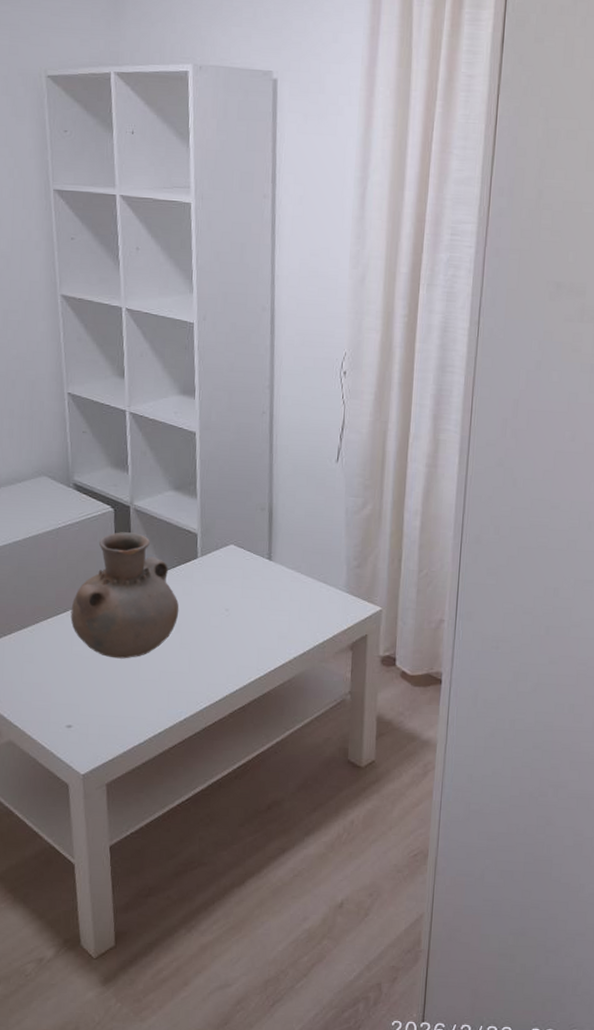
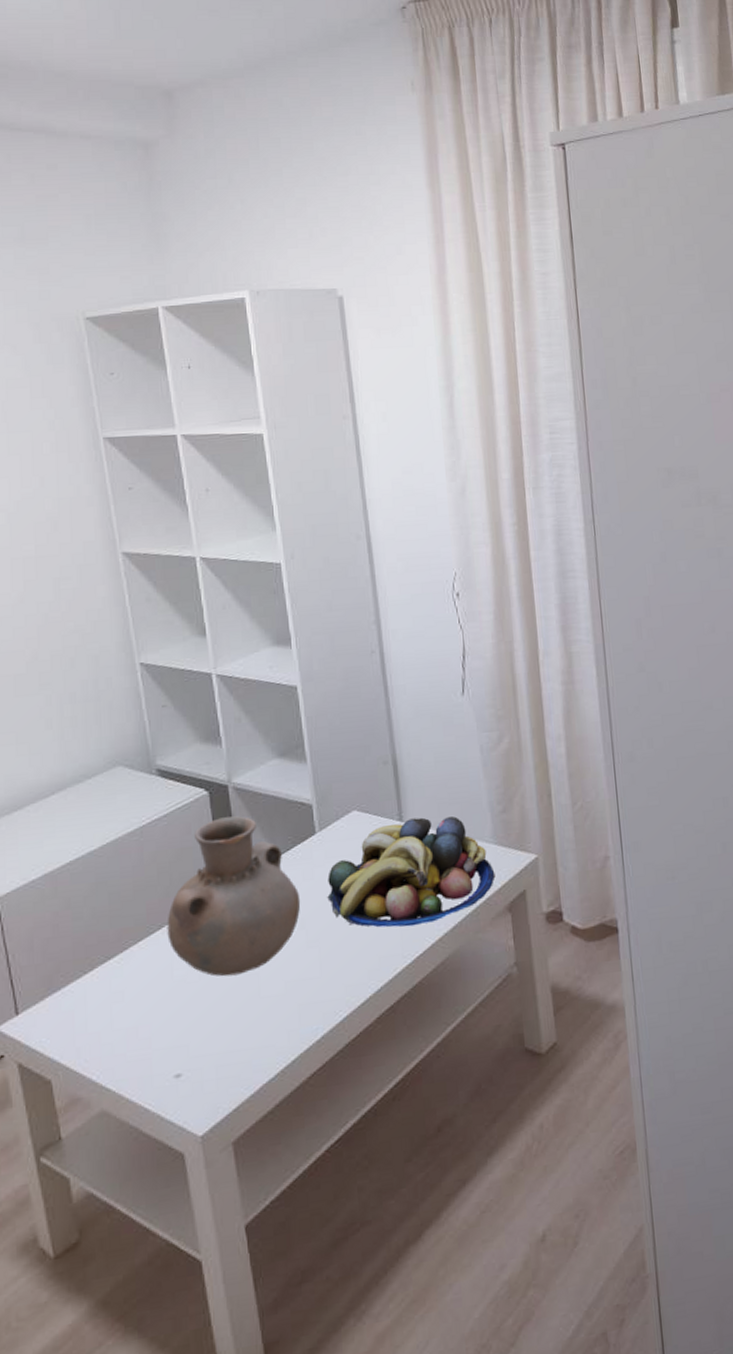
fruit bowl: none [201,559,342,647] -> present [327,816,494,928]

